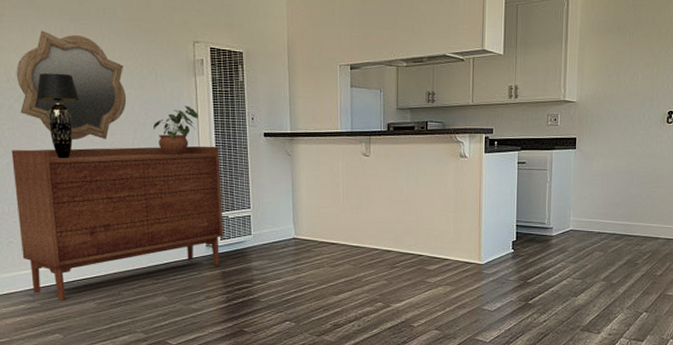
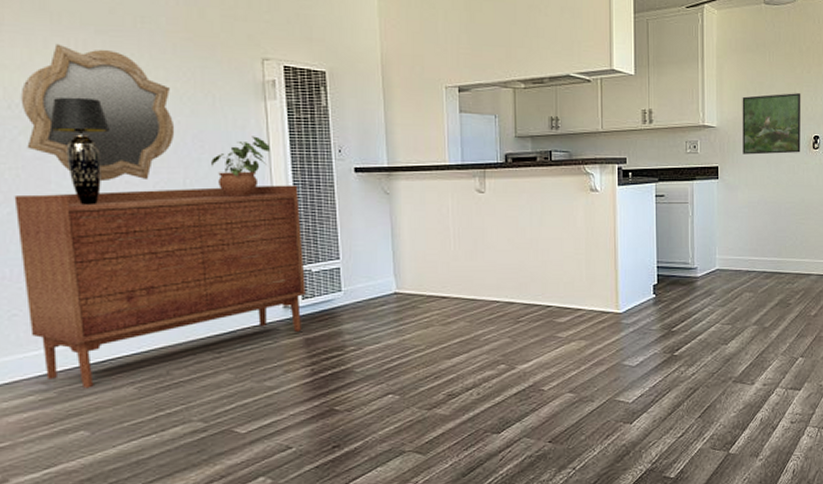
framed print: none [599,71,658,128] -> present [742,93,801,155]

